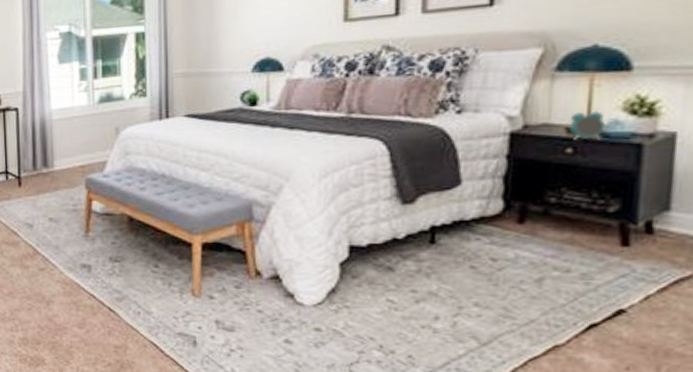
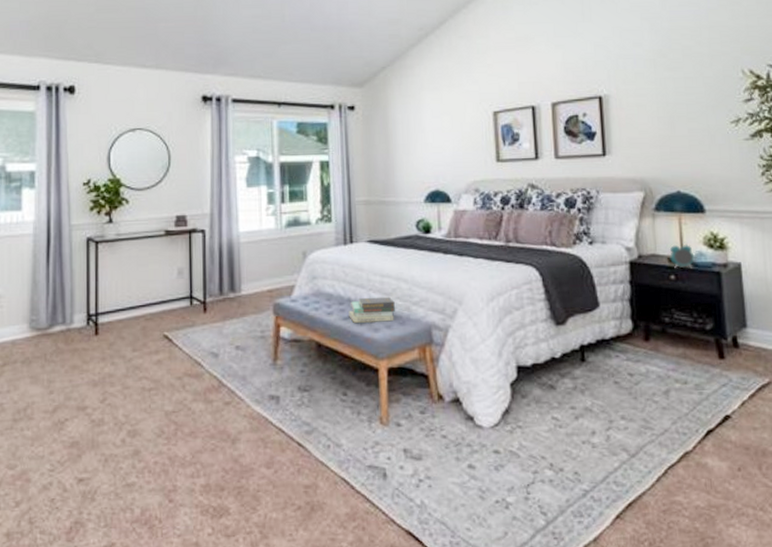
books: none [162,172,214,198] -> present [349,296,396,323]

